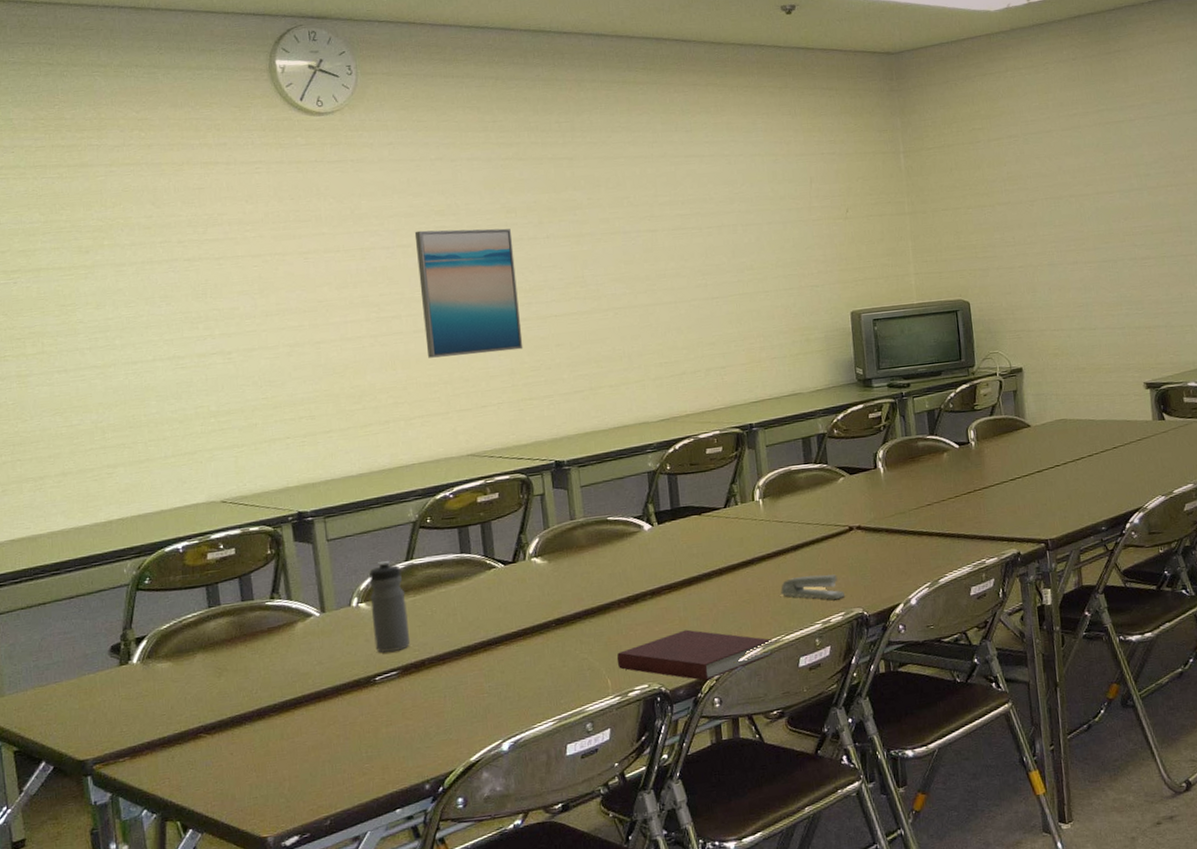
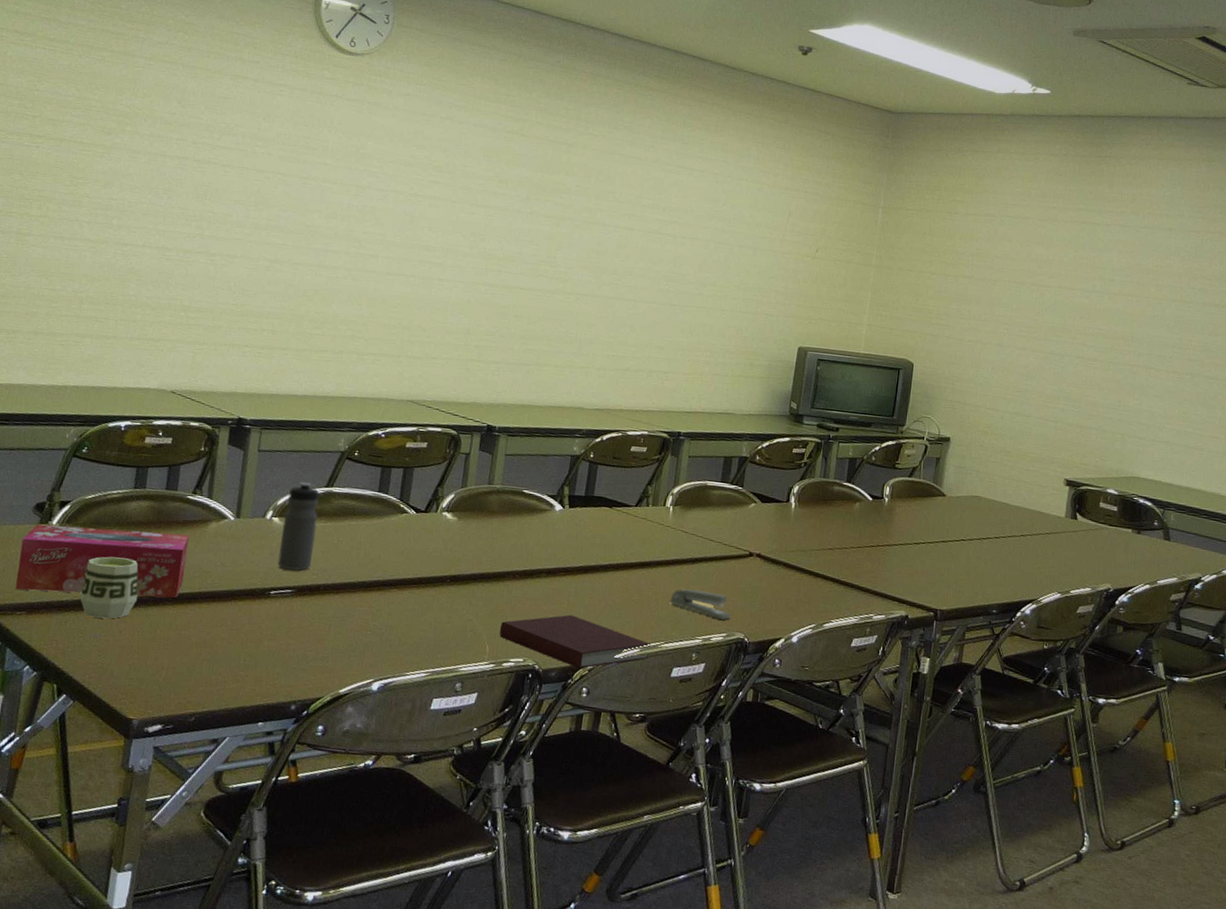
tissue box: none [106,641,284,738] -> present [15,524,189,598]
cup: none [179,679,241,747] -> present [79,556,139,619]
wall art: present [414,228,523,358] -> none [394,180,499,313]

